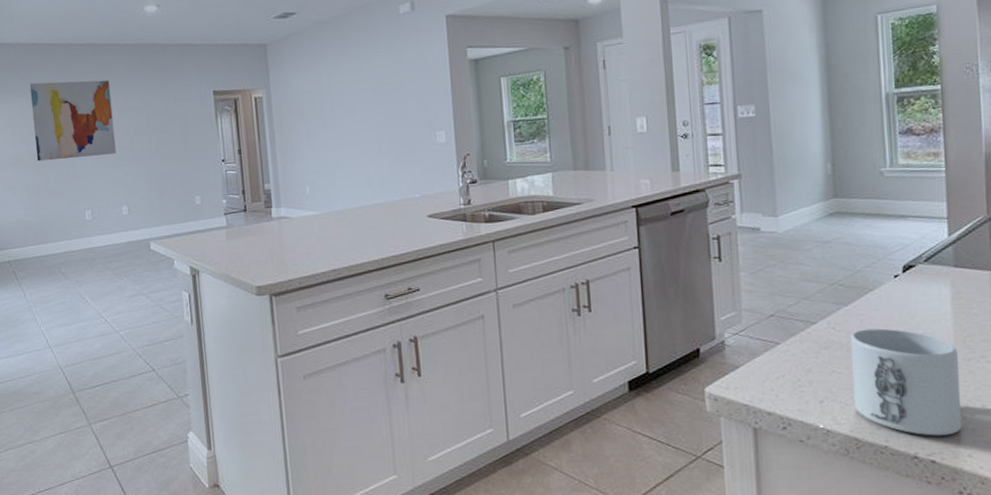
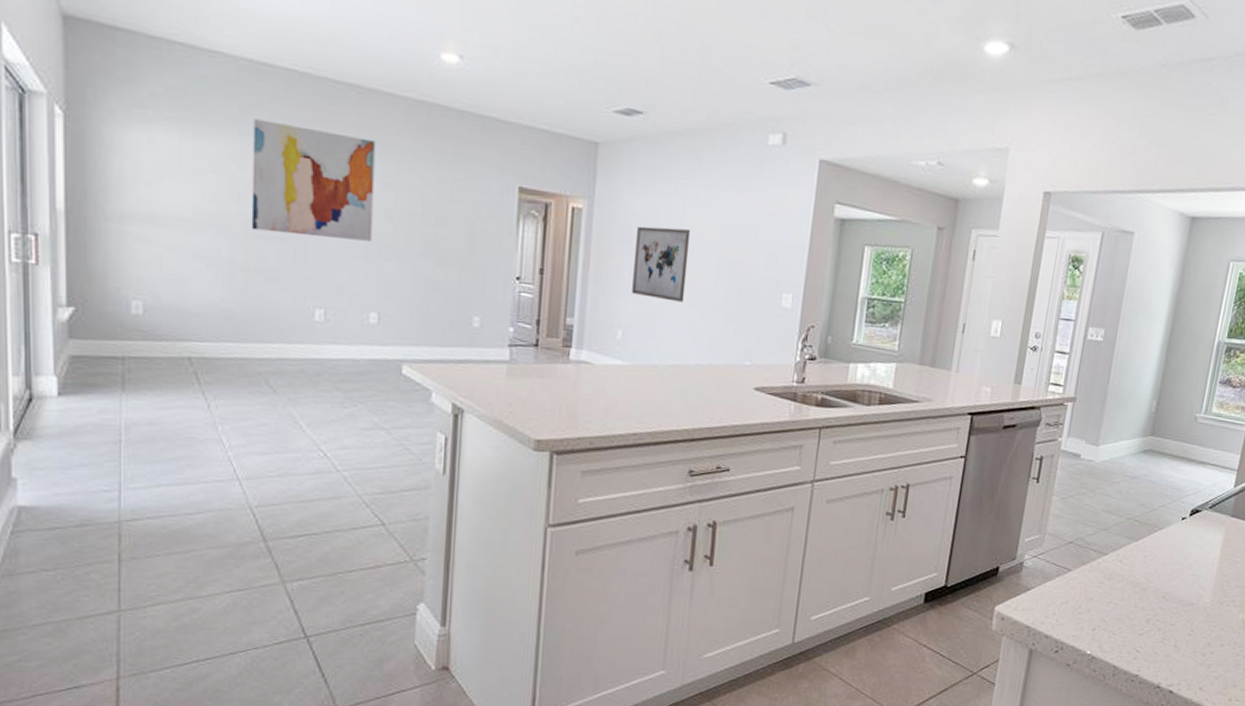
wall art: none [307,96,355,156] -> present [632,226,691,303]
mug: present [850,328,963,436] -> none [1120,565,1215,669]

